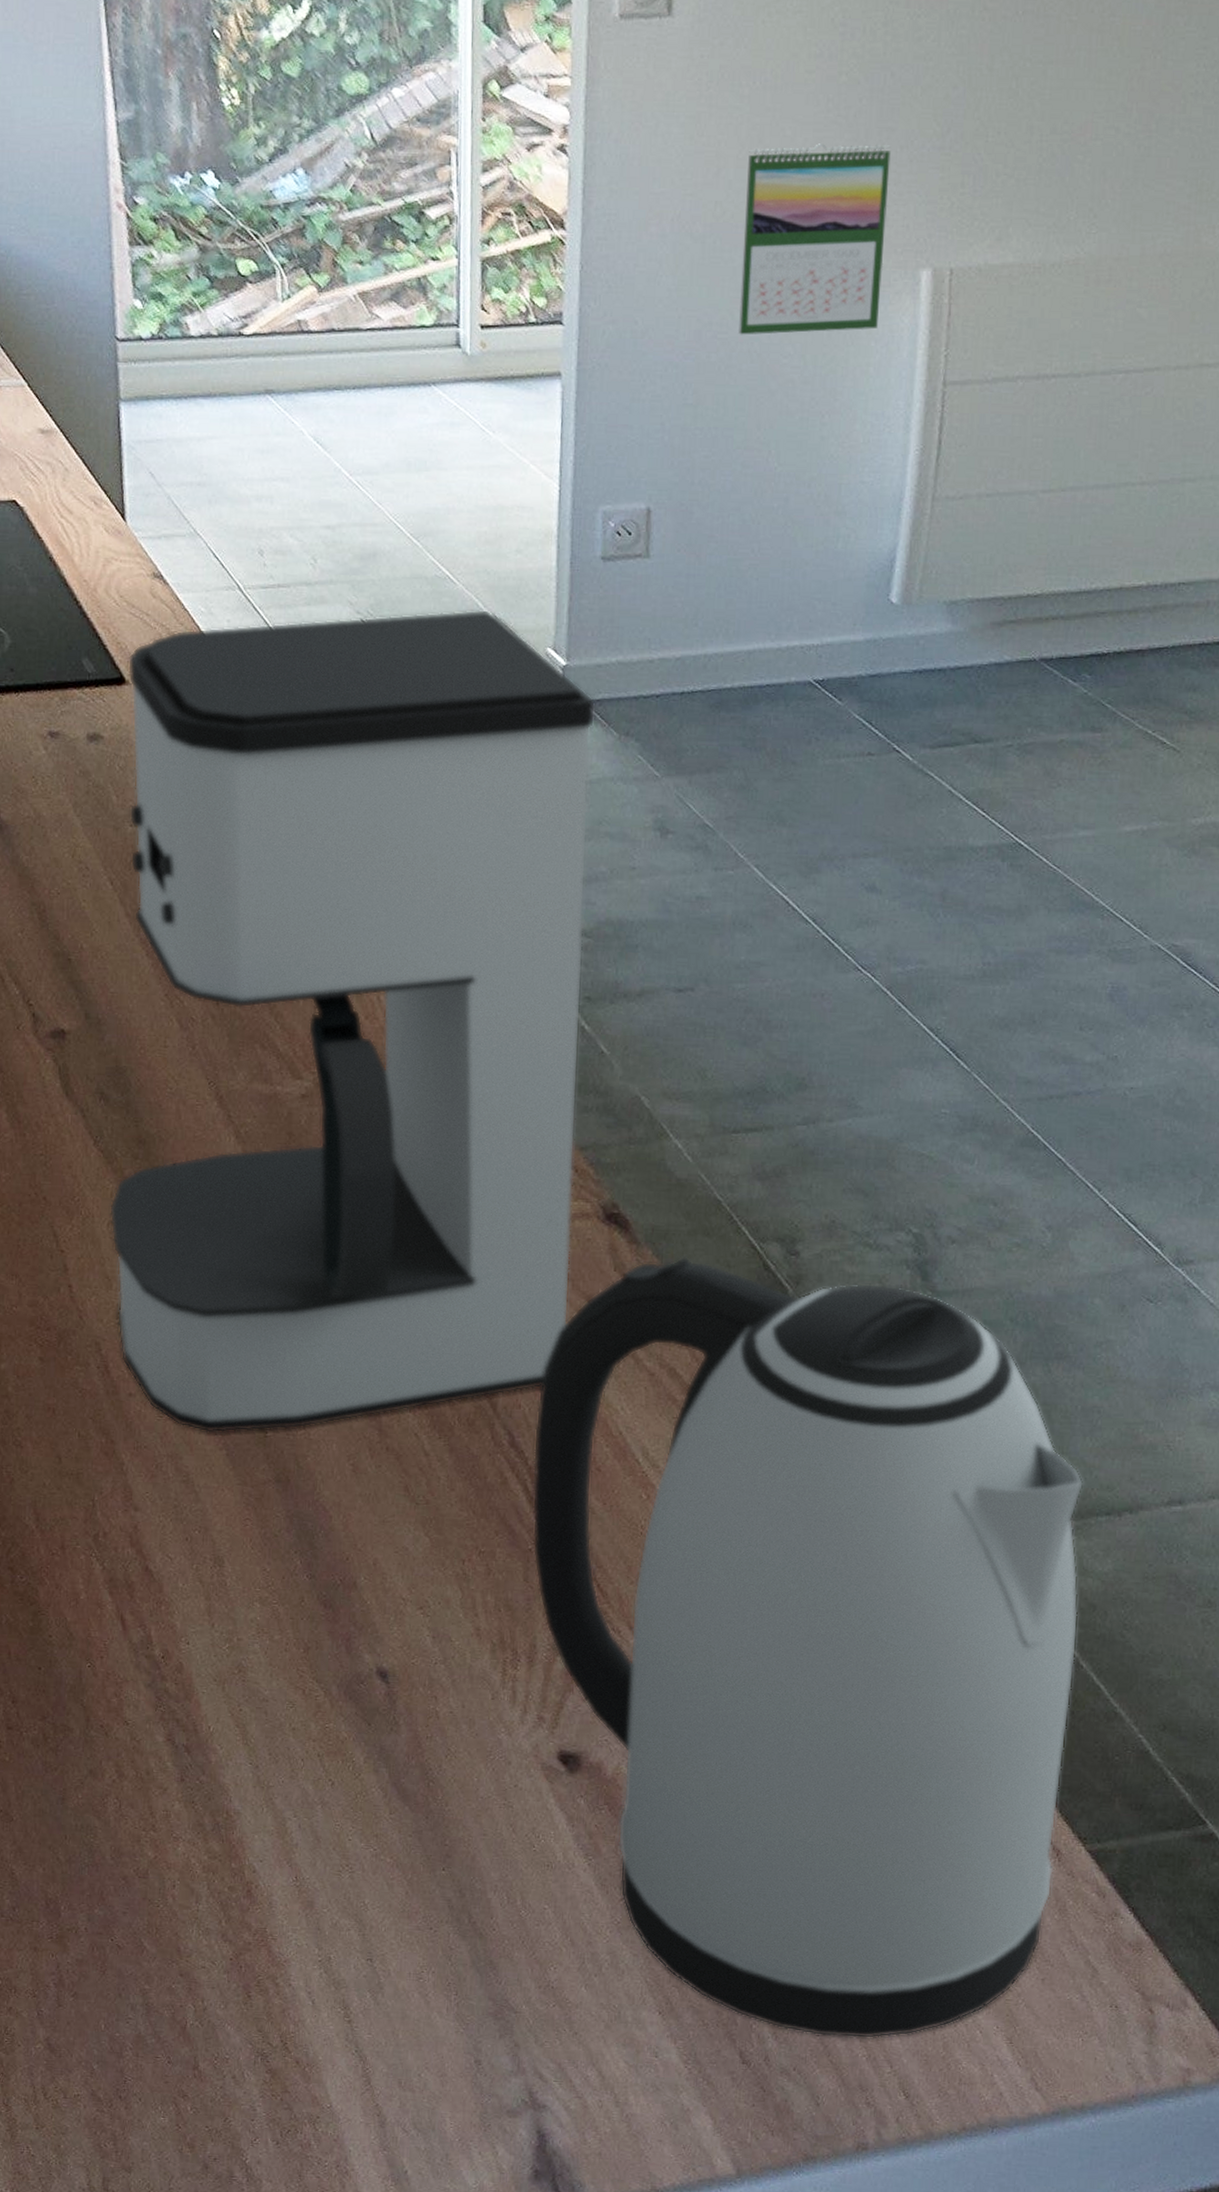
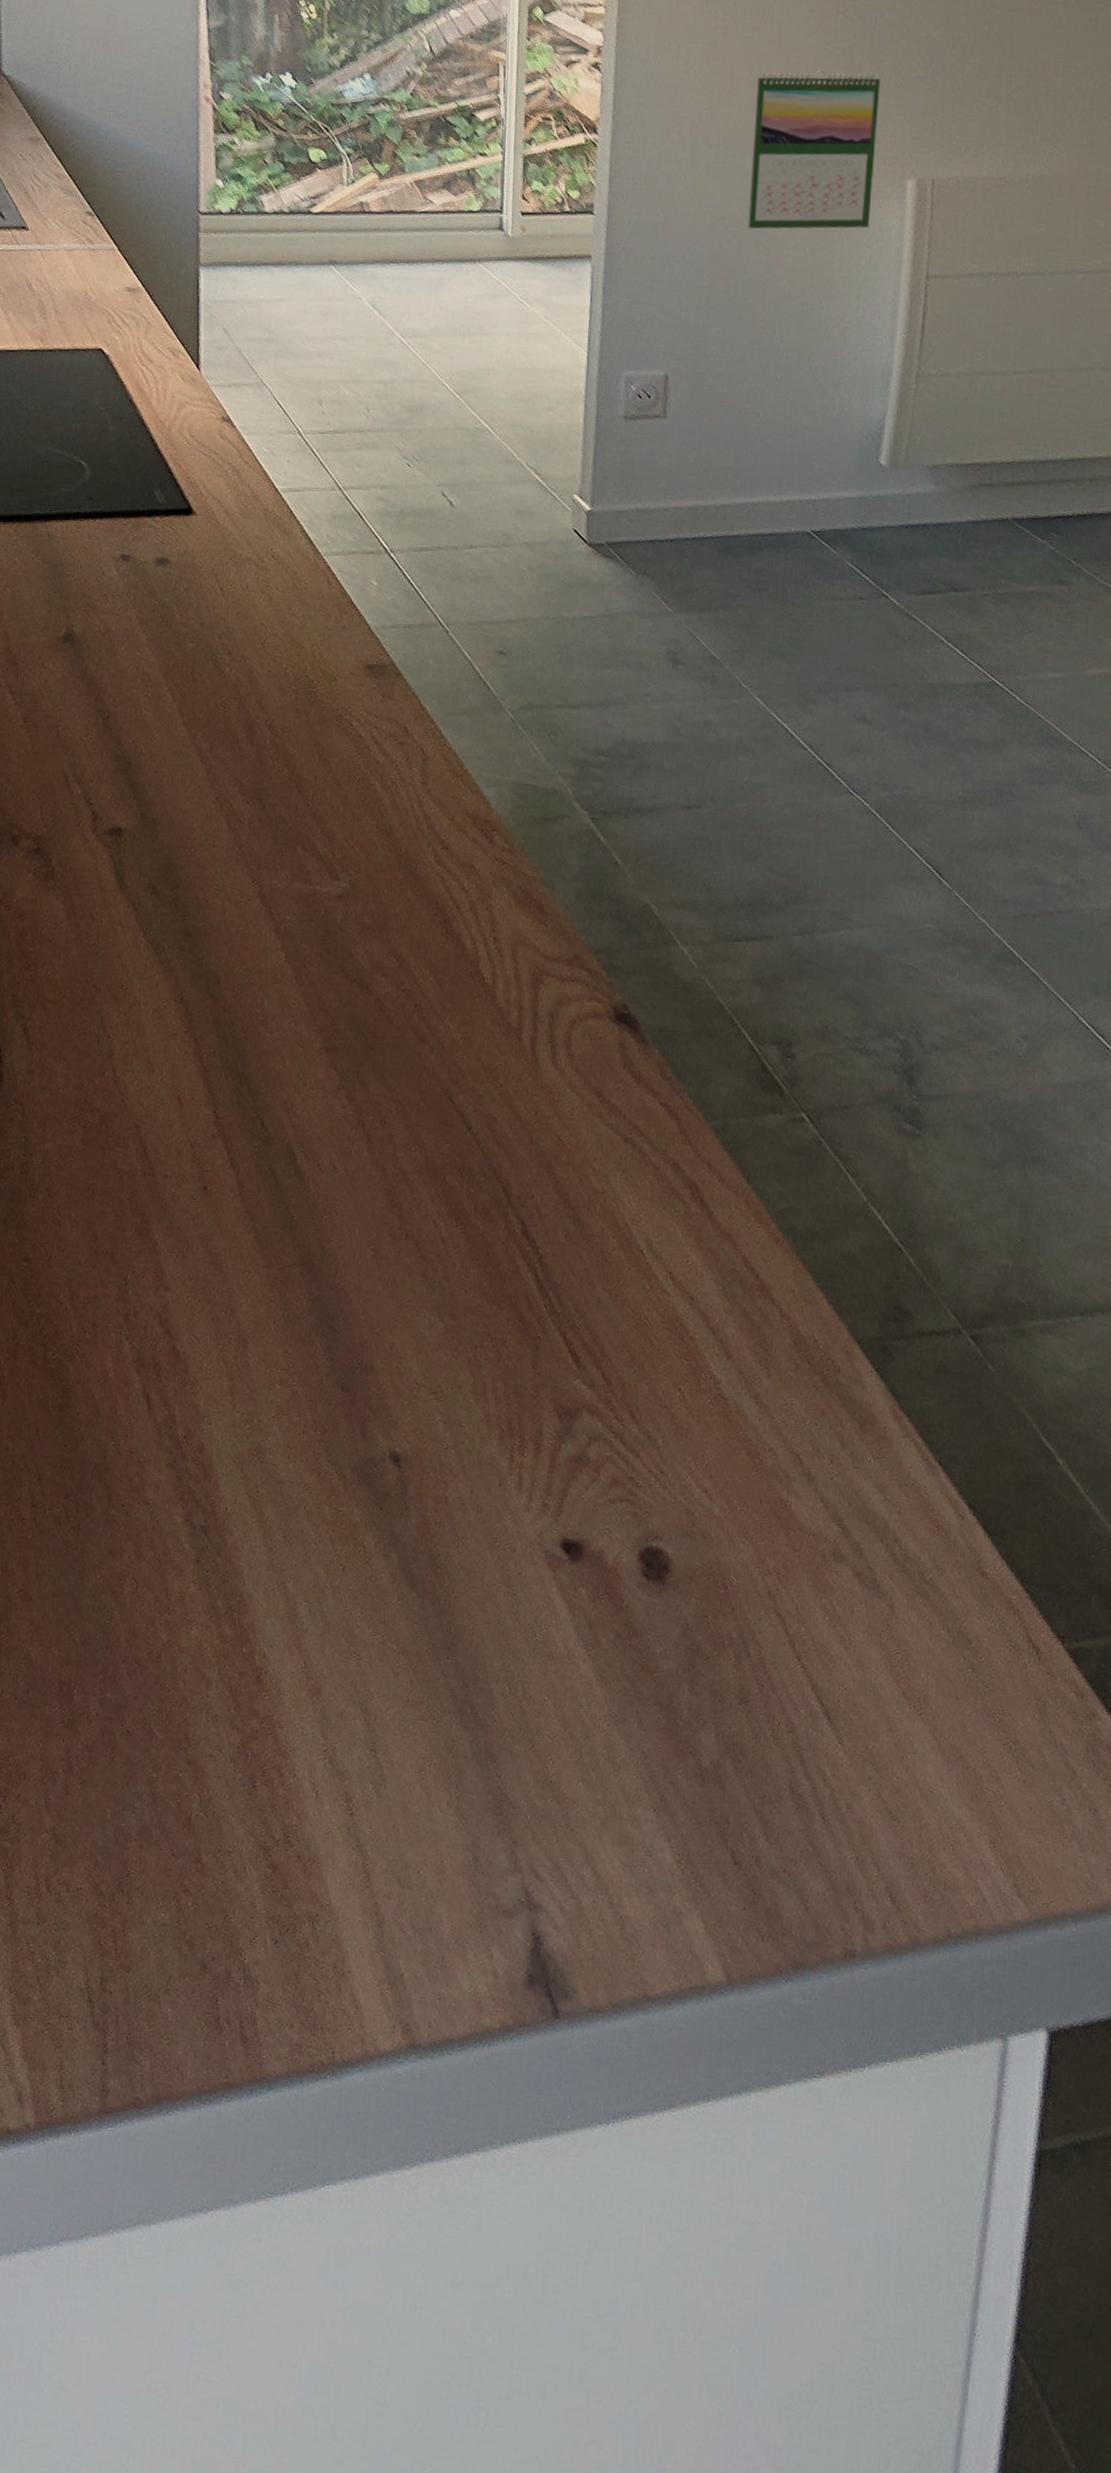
coffee maker: present [109,609,596,1433] -> none [154,458,617,1216]
kettle: present [532,1255,1084,2039] -> none [541,1055,1059,1841]

